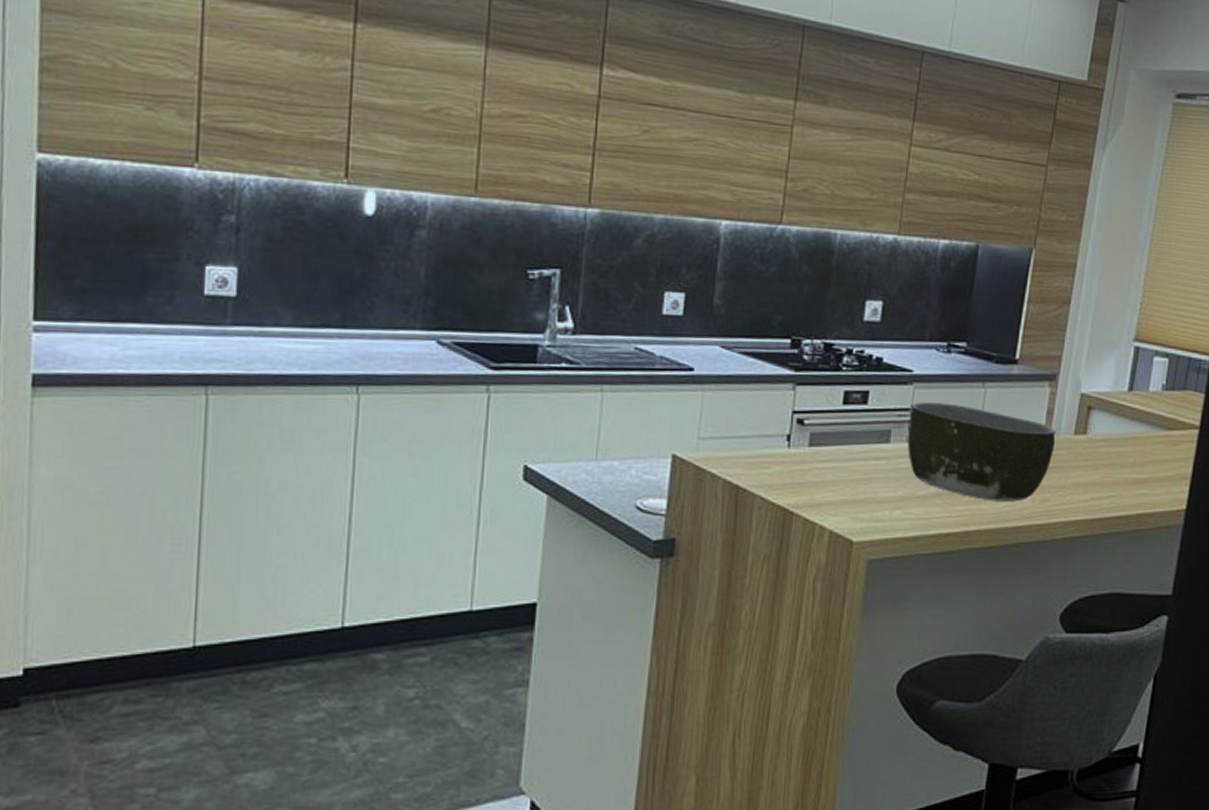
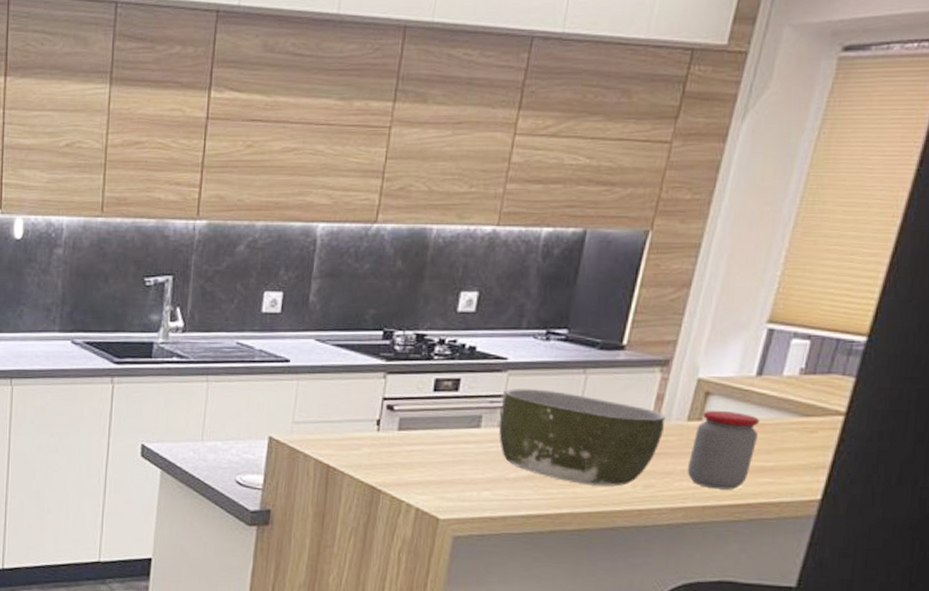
jar: none [1077,424,1134,502] -> present [687,410,761,490]

